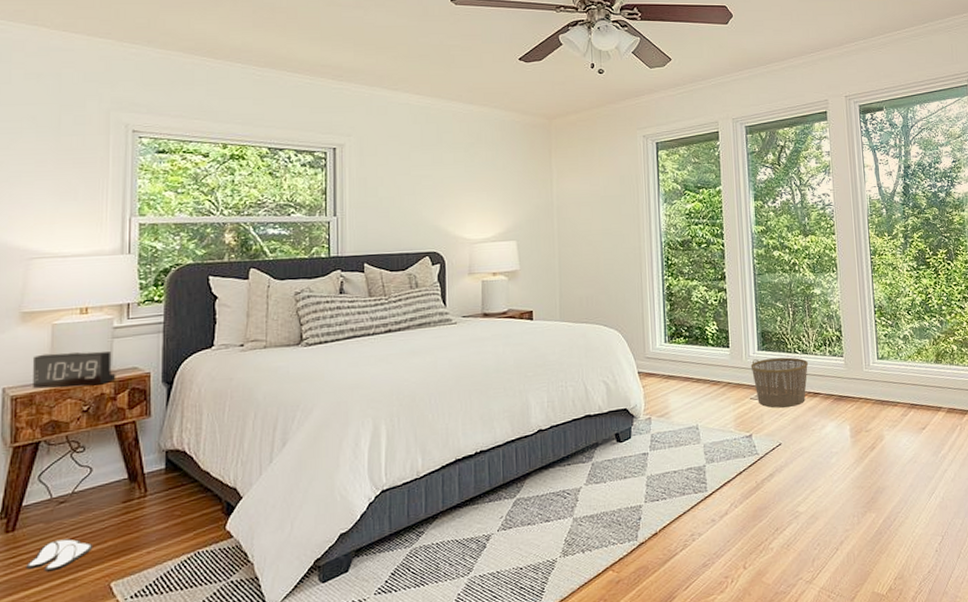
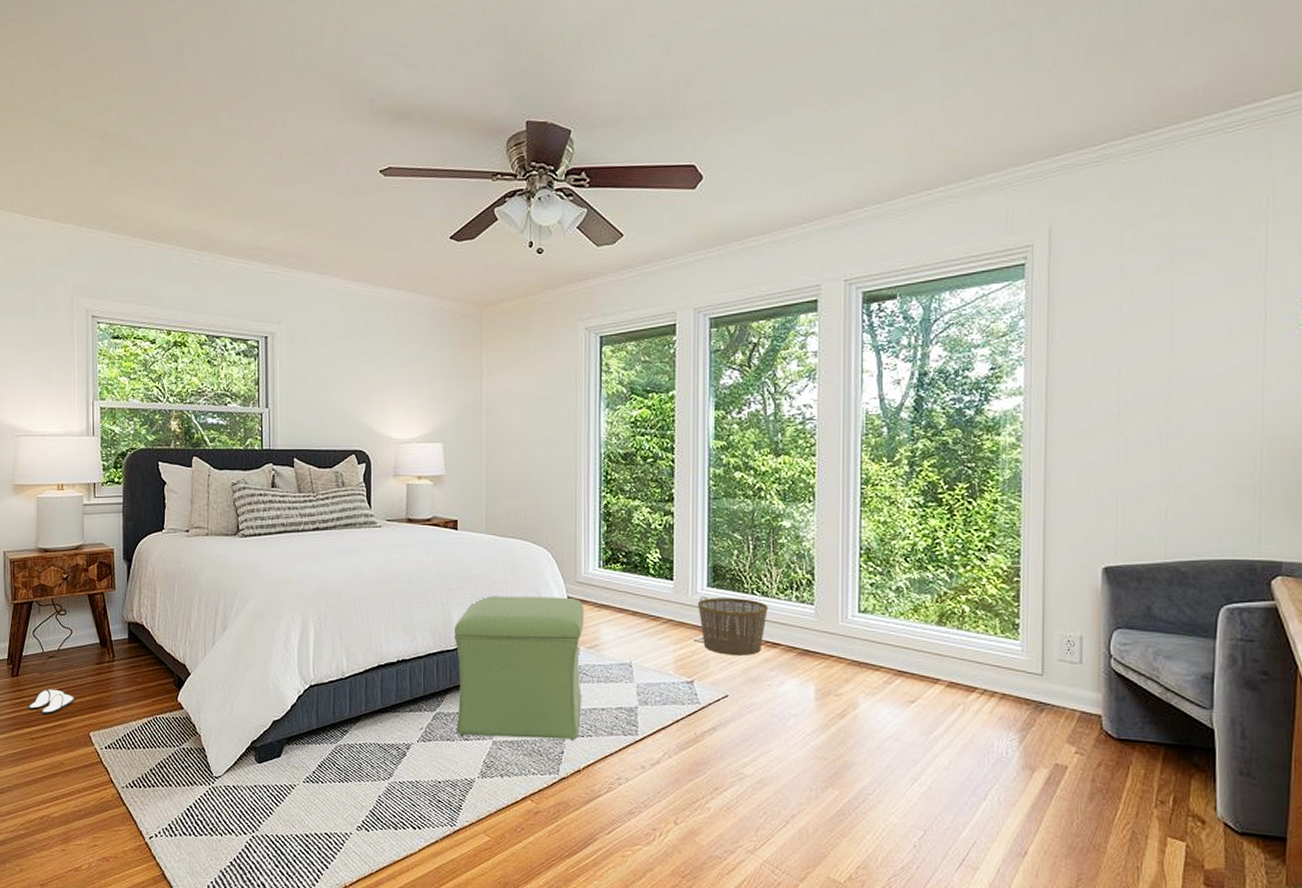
alarm clock: present [32,351,116,389] -> none [23,524,87,556]
ottoman: none [532,372,656,518] -> present [453,596,584,740]

